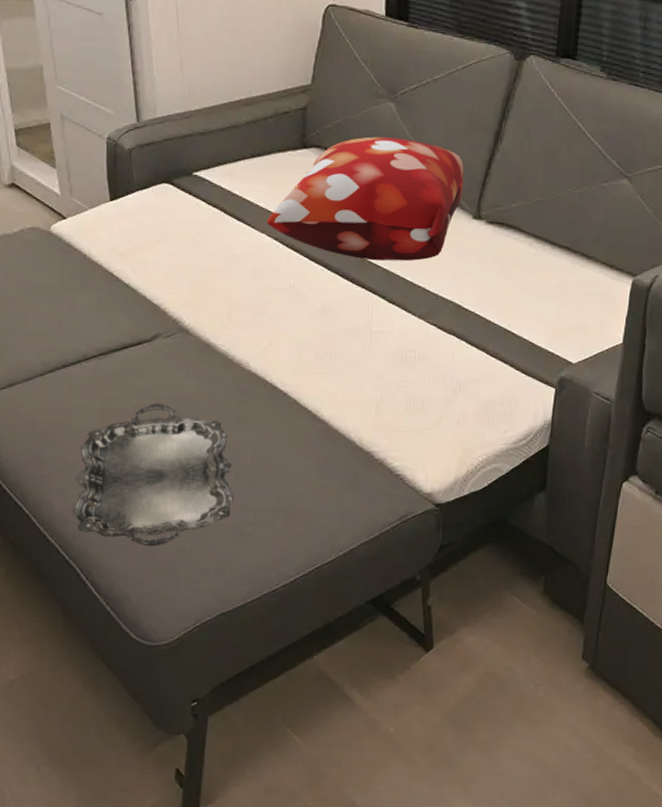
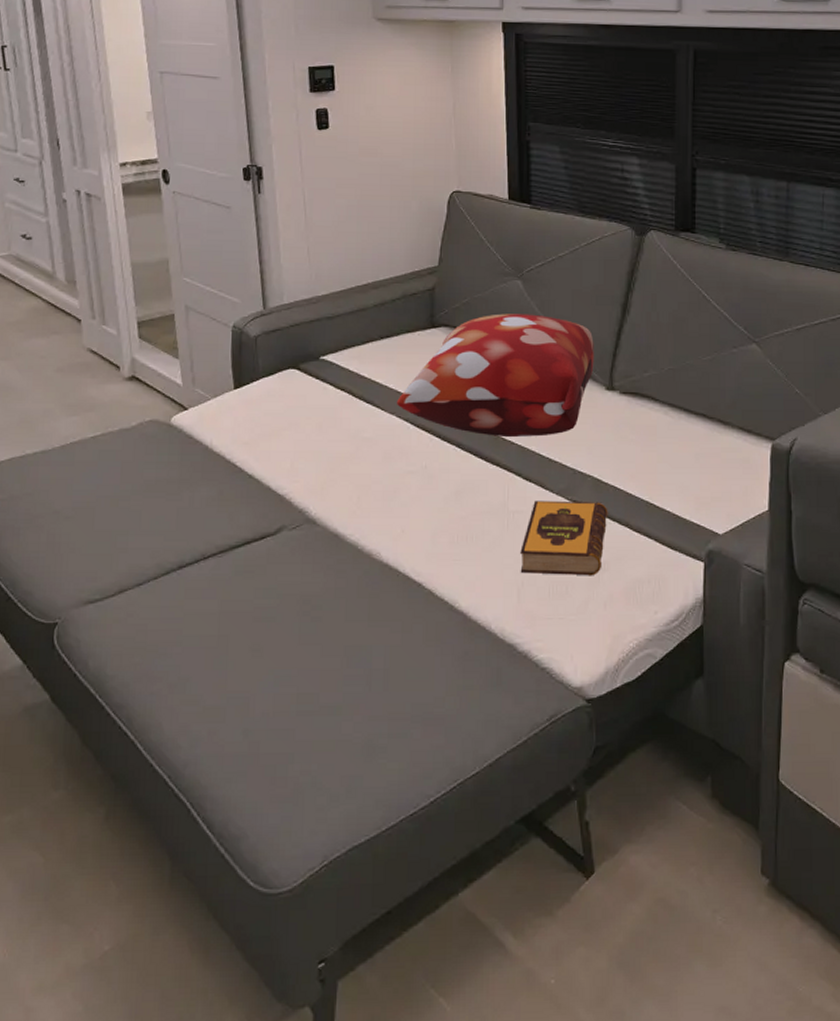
serving tray: present [72,404,234,546] -> none [184,604,365,769]
hardback book: none [380,322,467,395] -> present [520,500,608,576]

